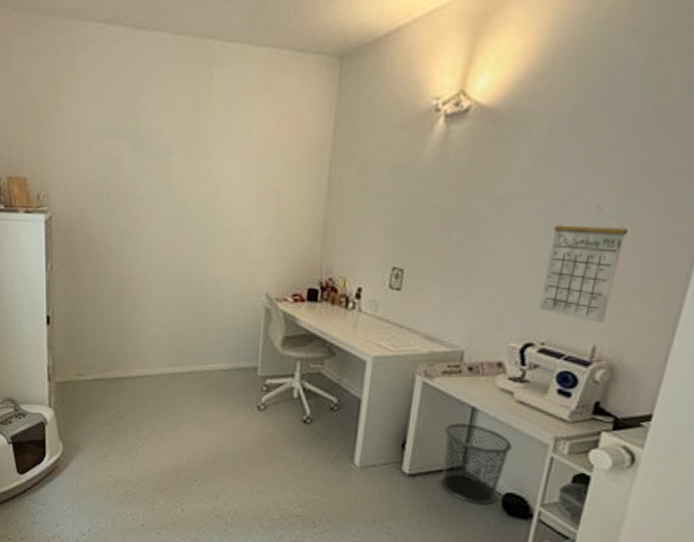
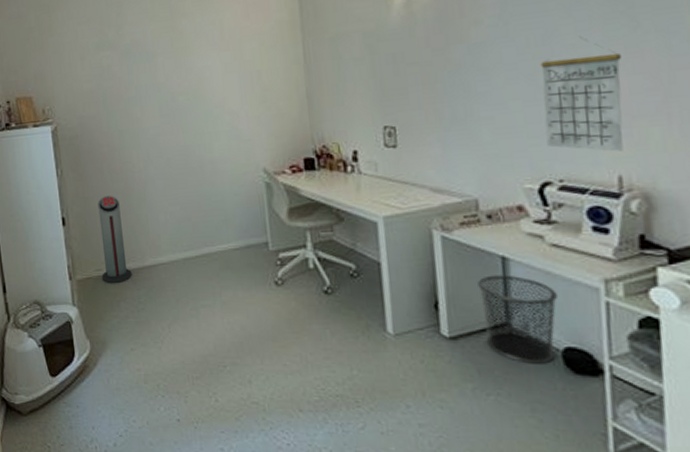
air purifier: none [82,299,115,390] -> present [98,196,132,283]

